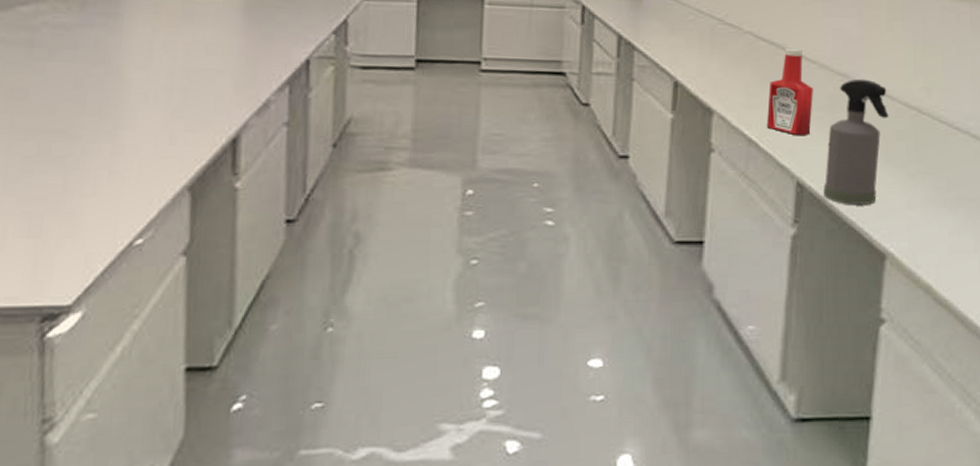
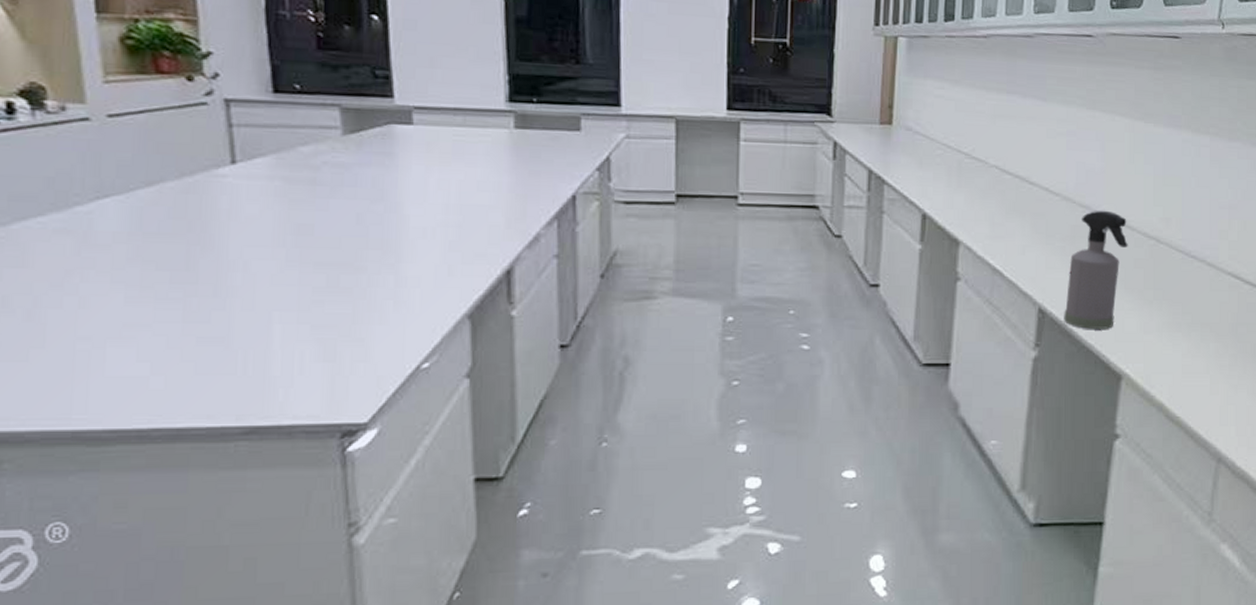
ketchup bottle: present [766,47,813,135] -> none [1010,180,1056,264]

